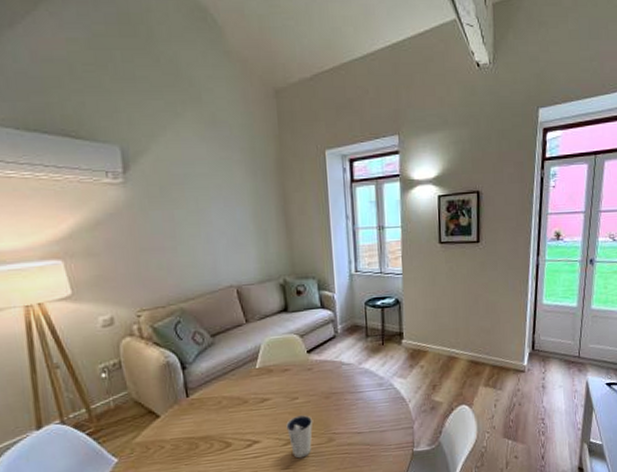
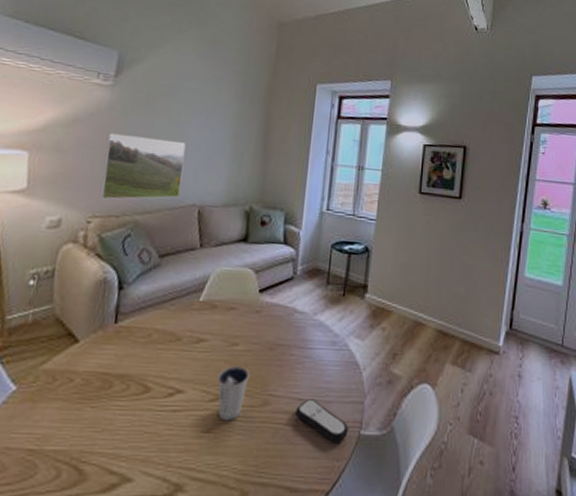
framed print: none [133,228,216,294] -> present [99,132,186,200]
remote control: none [357,431,403,461] -> present [295,399,348,442]

